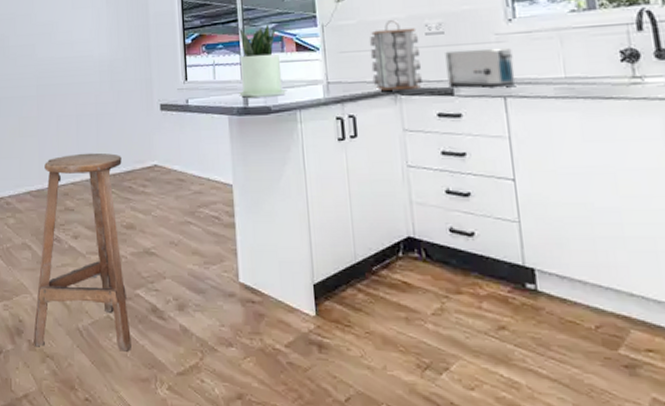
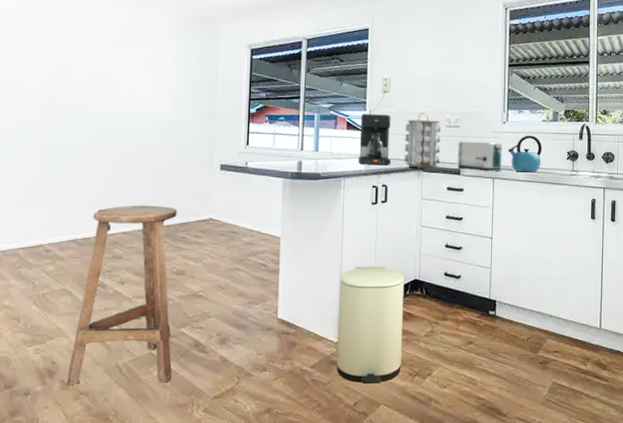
planter: present [238,24,286,98] -> none [293,104,335,165]
pedal bin: none [307,218,404,376] -> present [336,265,405,385]
coffee maker: none [311,28,356,92] -> present [358,114,391,165]
kettle: none [521,33,579,86] -> present [508,135,543,173]

